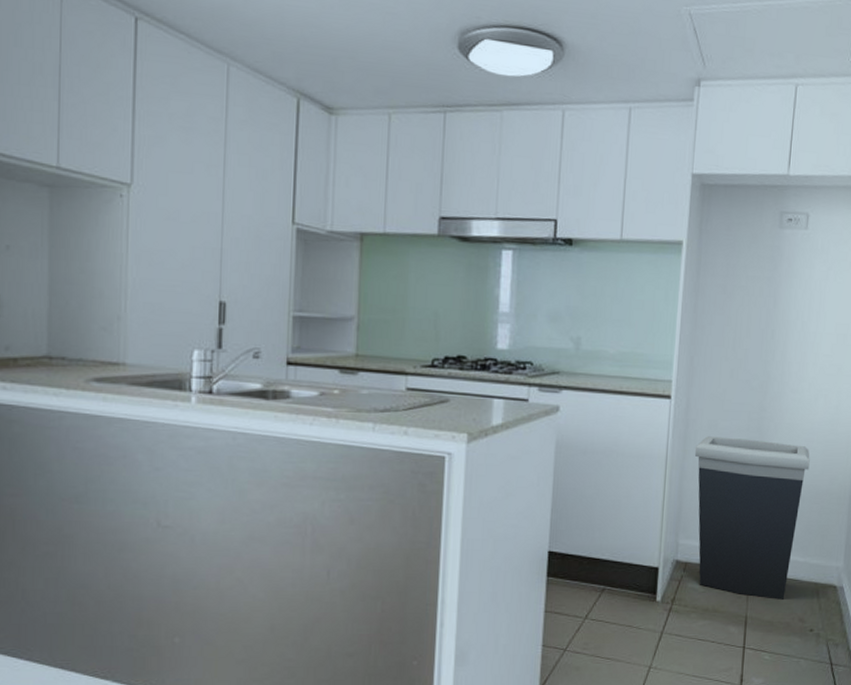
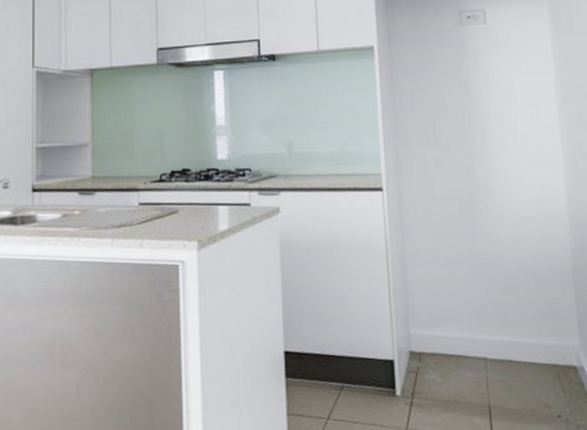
trash bin: present [694,436,810,599] -> none [412,223,527,385]

